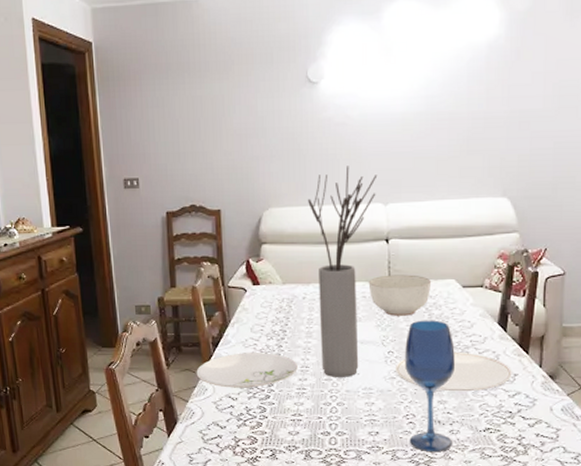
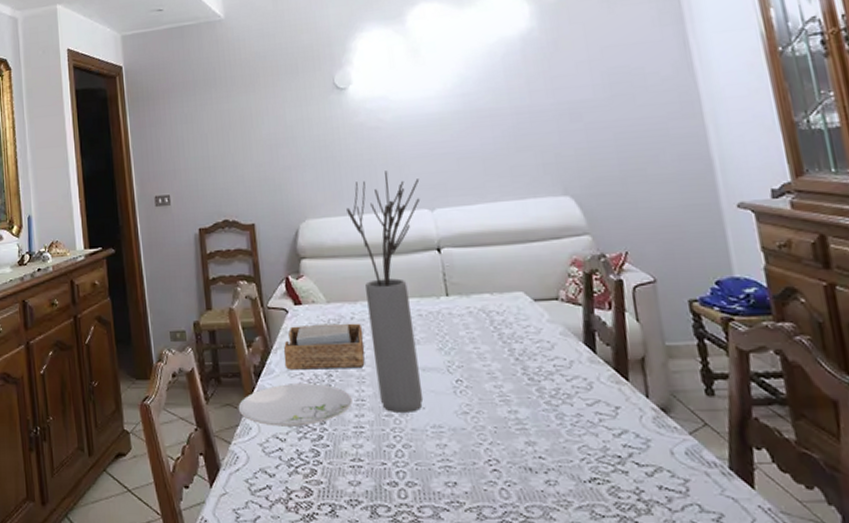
napkin holder: none [240,302,313,341] -> present [283,323,365,370]
bowl: present [368,274,432,316] -> none [423,288,497,337]
plate: present [396,351,513,392] -> none [467,379,614,430]
wineglass: present [404,320,456,451] -> none [475,340,552,509]

